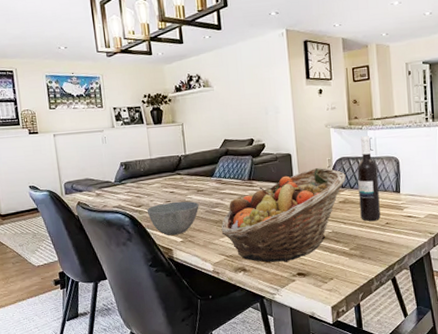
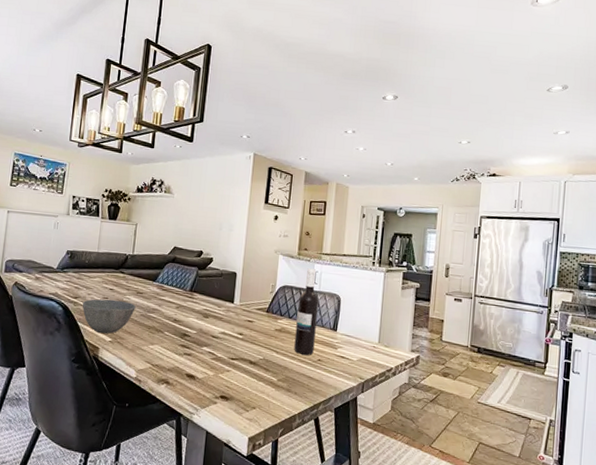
fruit basket: present [221,167,346,263] -> none [152,290,286,382]

